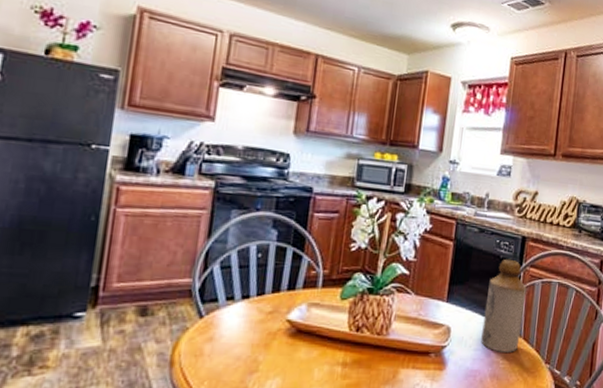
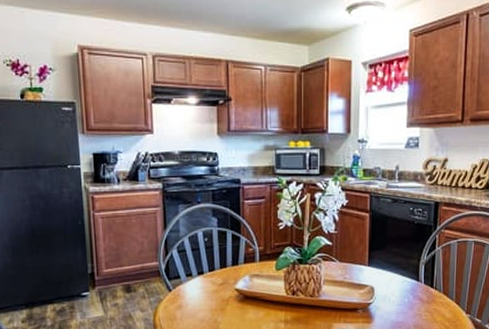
bottle: present [481,259,527,352] -> none [402,224,443,306]

